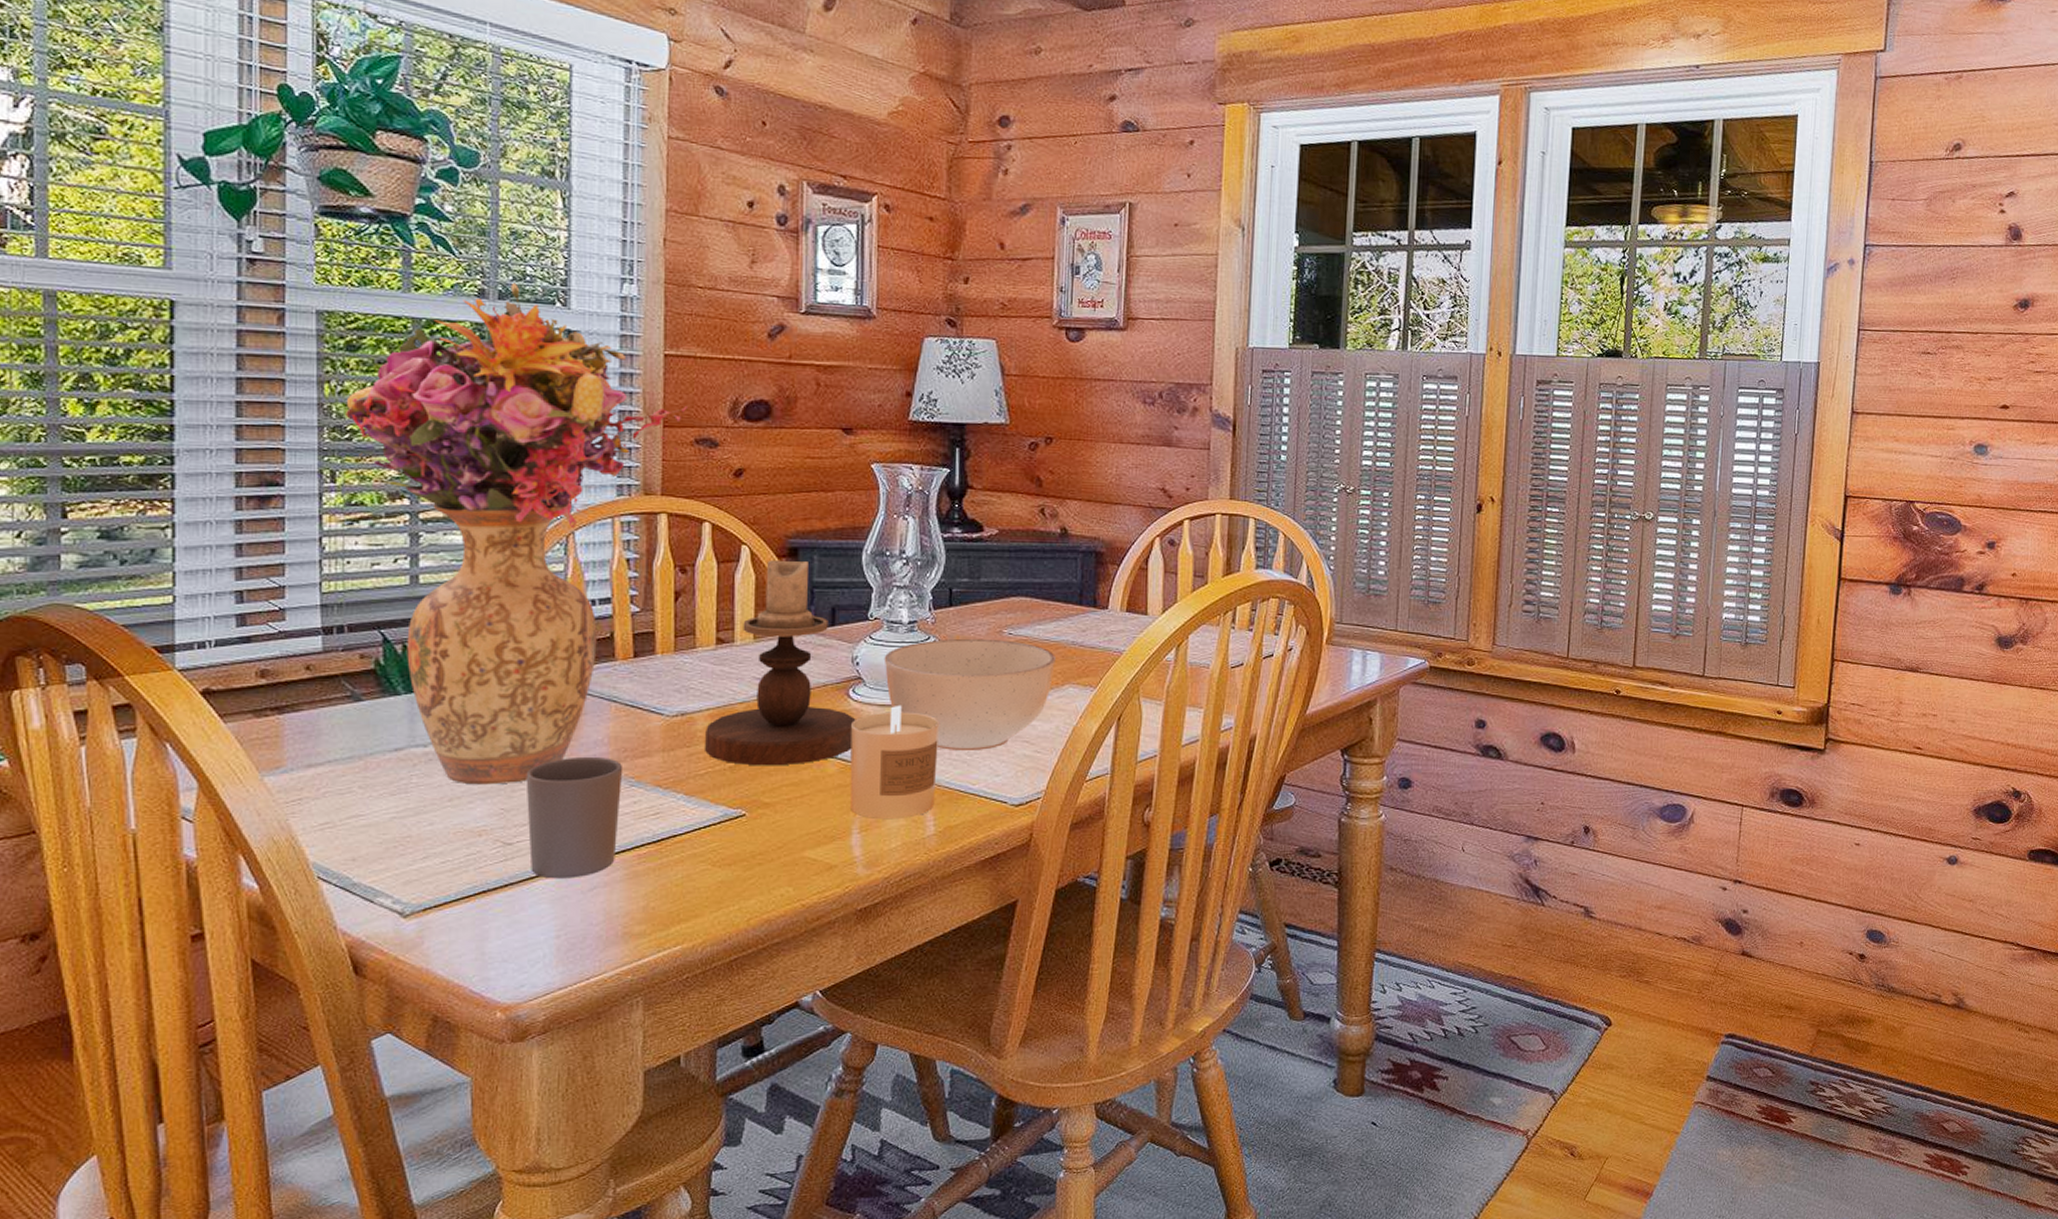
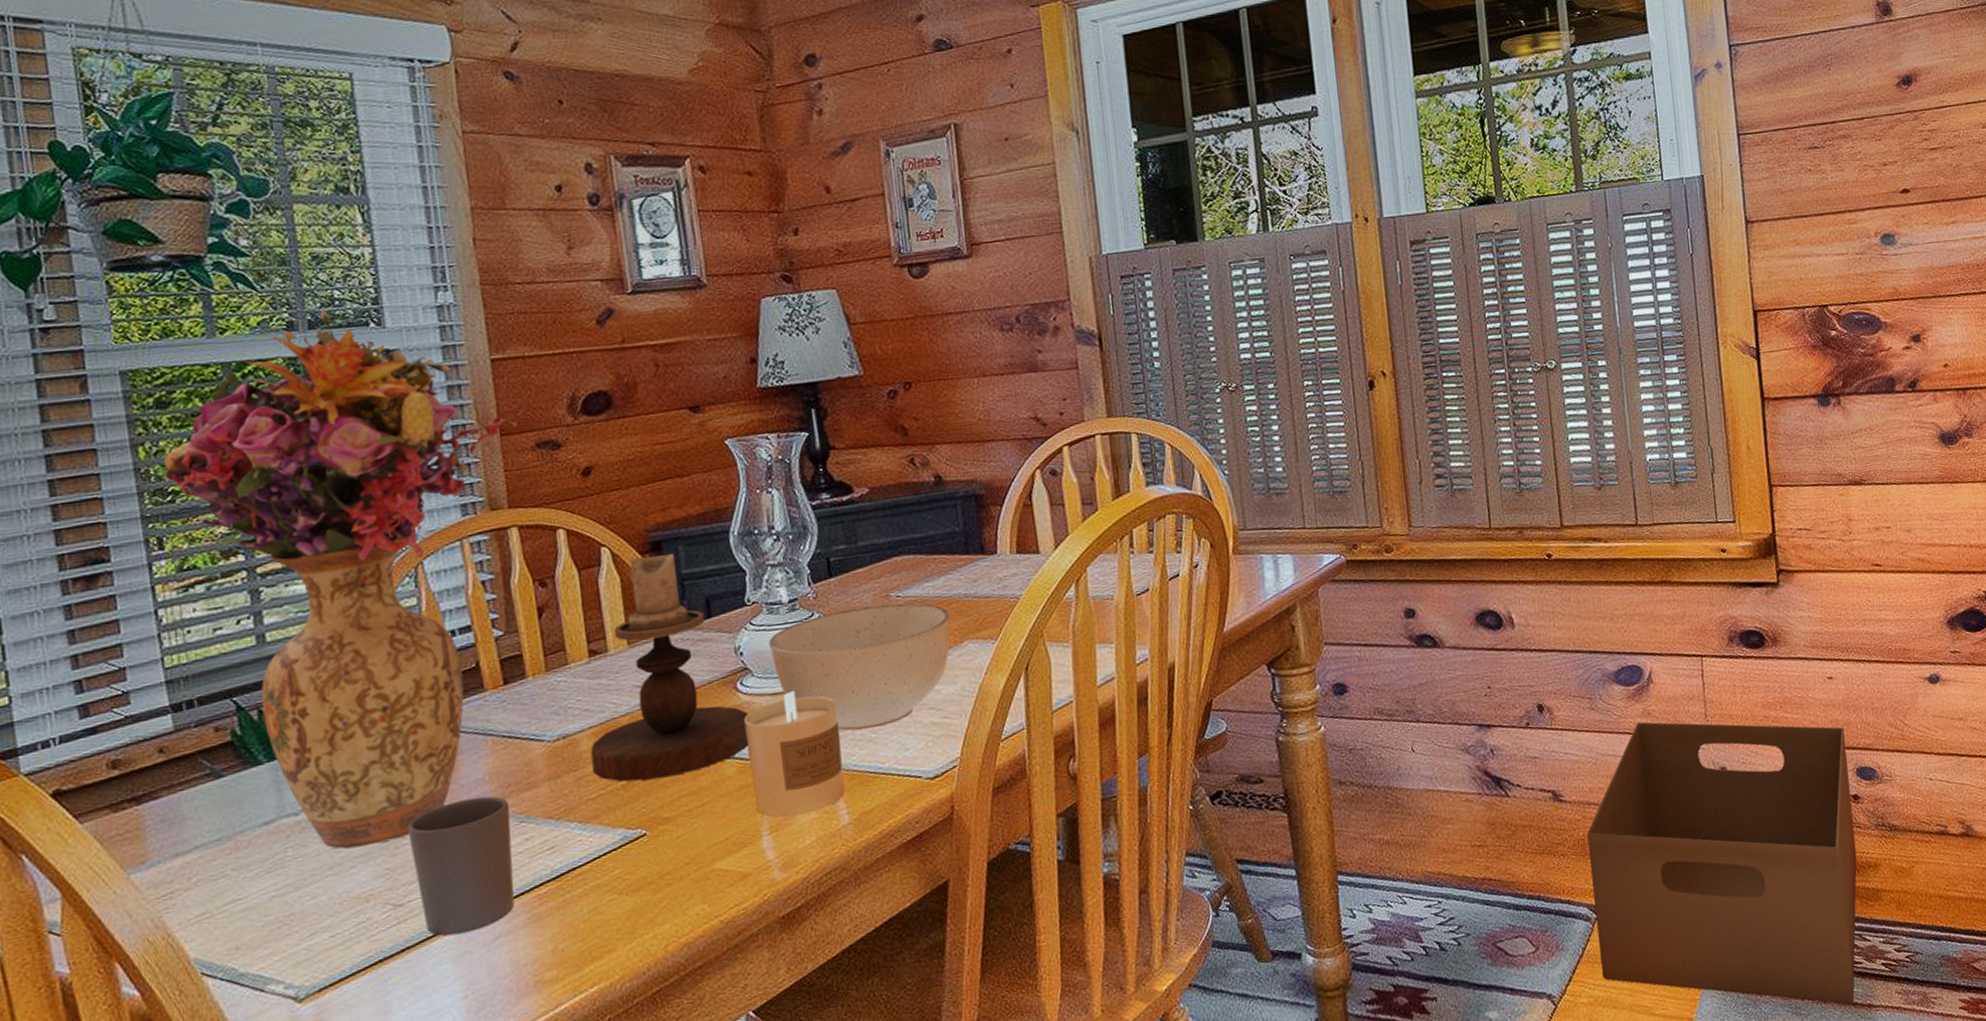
storage basket: none [1603,857,1863,1142] -> present [1587,722,1857,1004]

